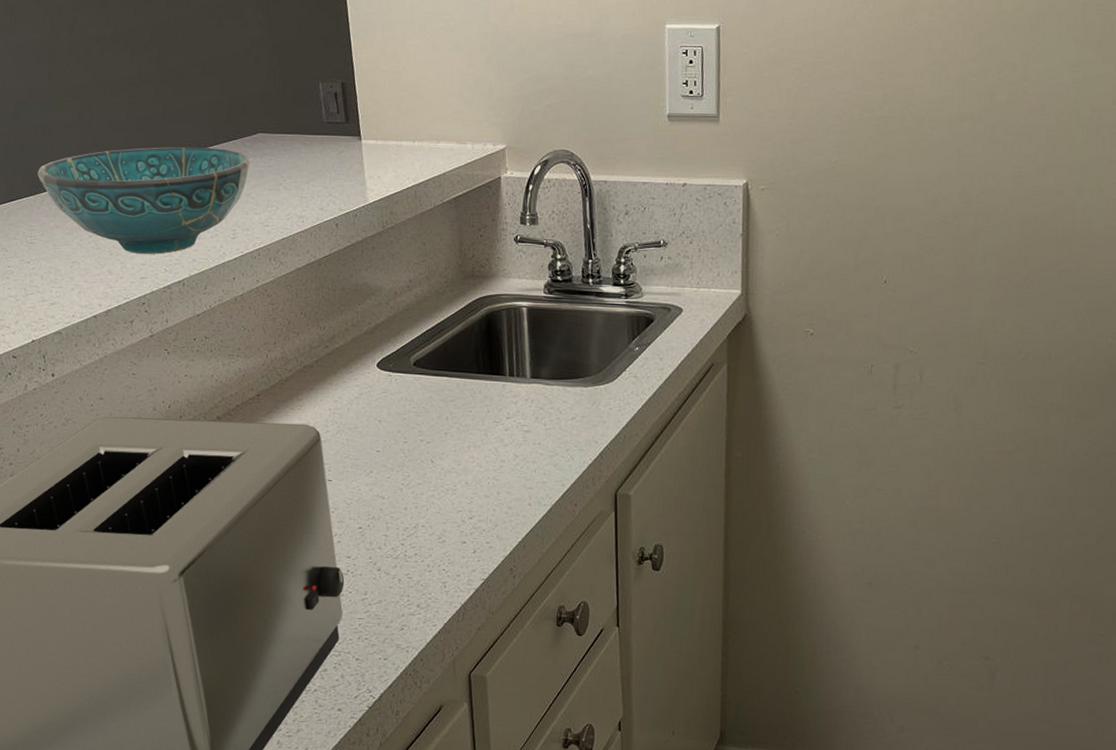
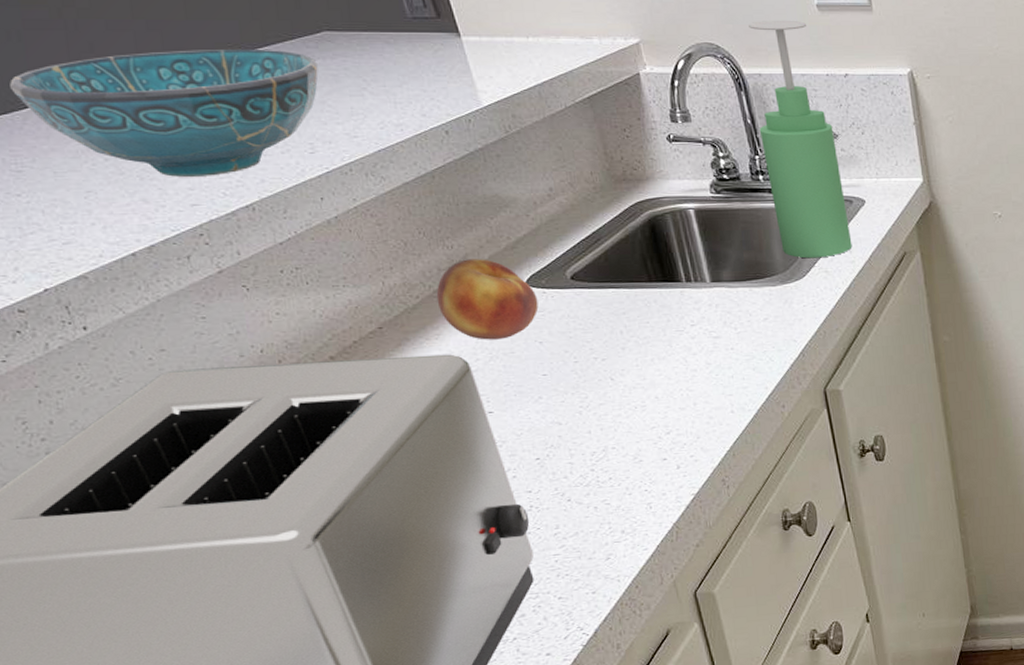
fruit: none [305,340,384,415] -> present [436,259,539,340]
soap dispenser: none [596,129,664,363] -> present [749,20,853,259]

